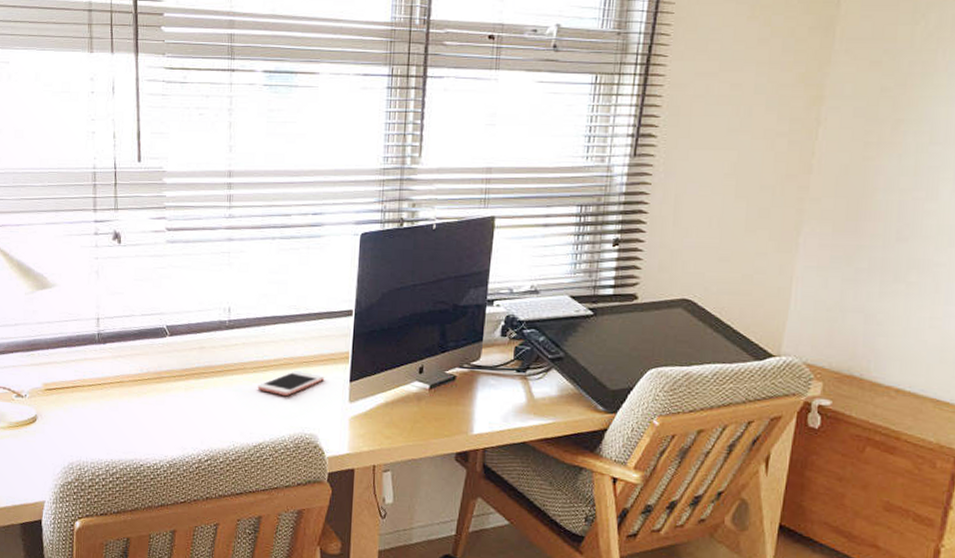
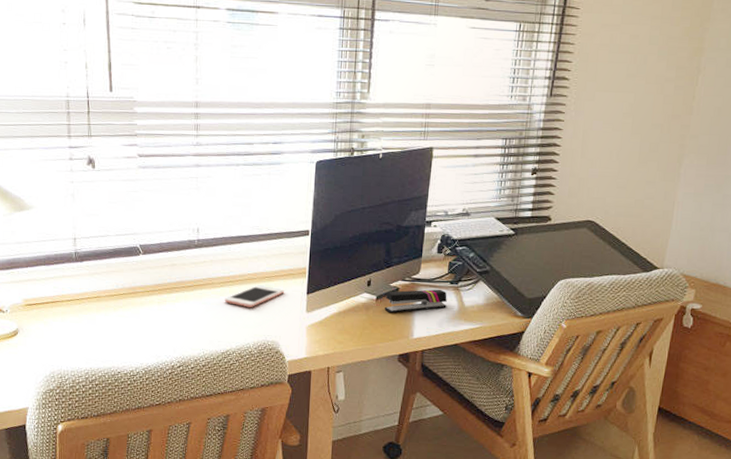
stapler: none [439,377,513,405] -> present [384,289,447,314]

